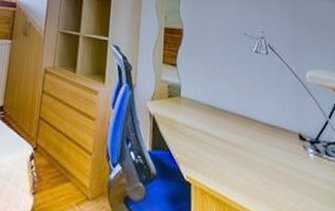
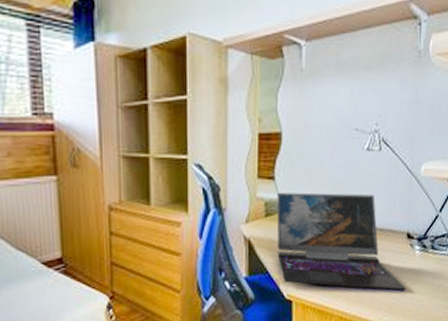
laptop: none [178,77,304,195] -> present [277,192,406,291]

